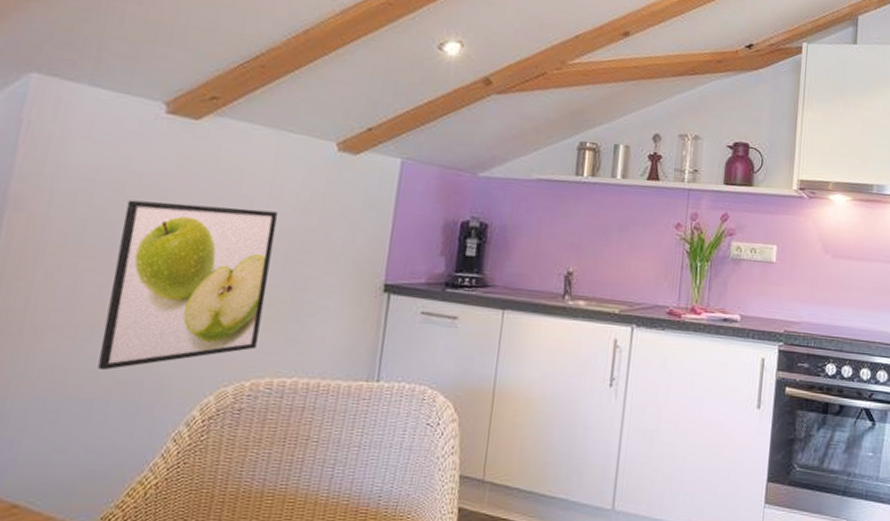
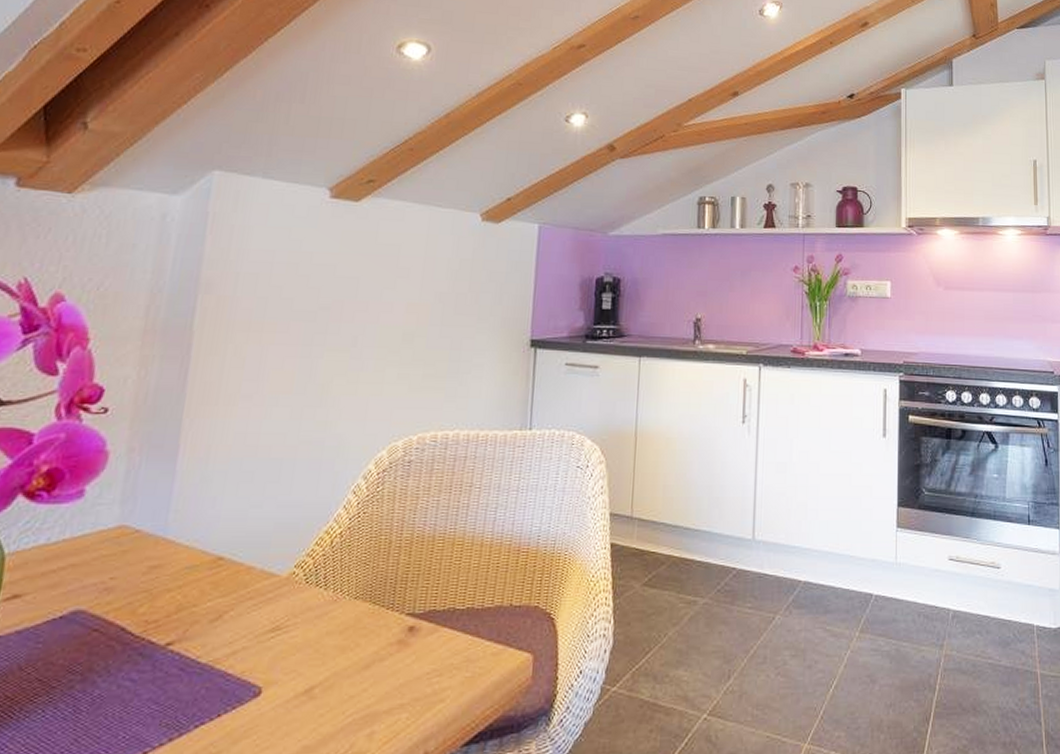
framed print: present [97,200,279,371] -> none [284,277,433,432]

